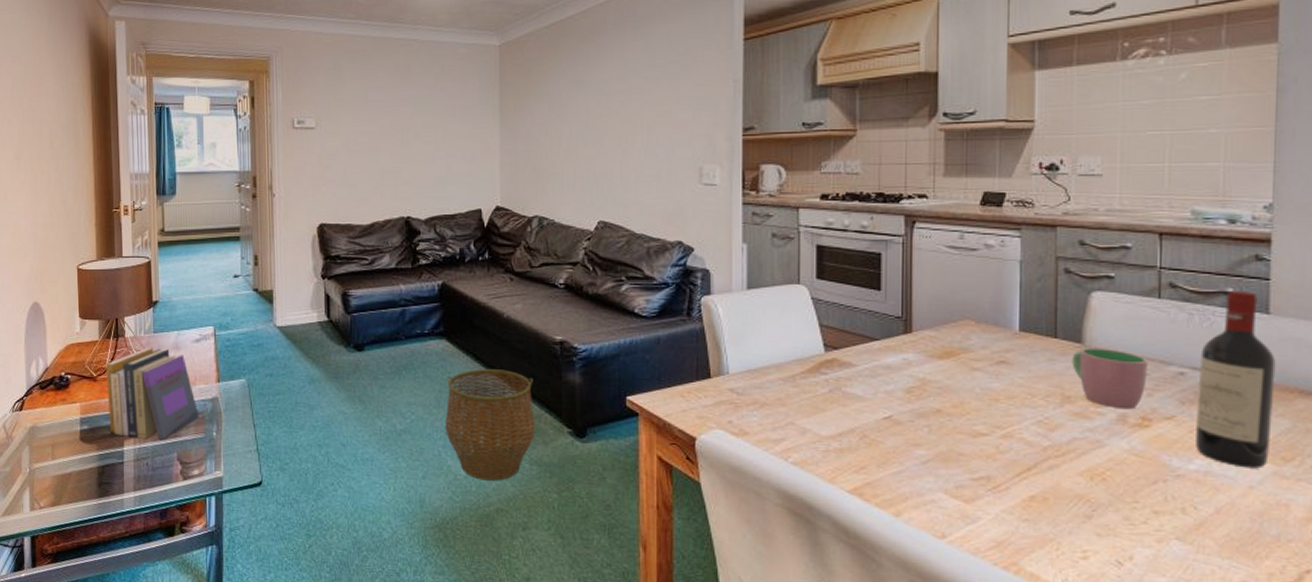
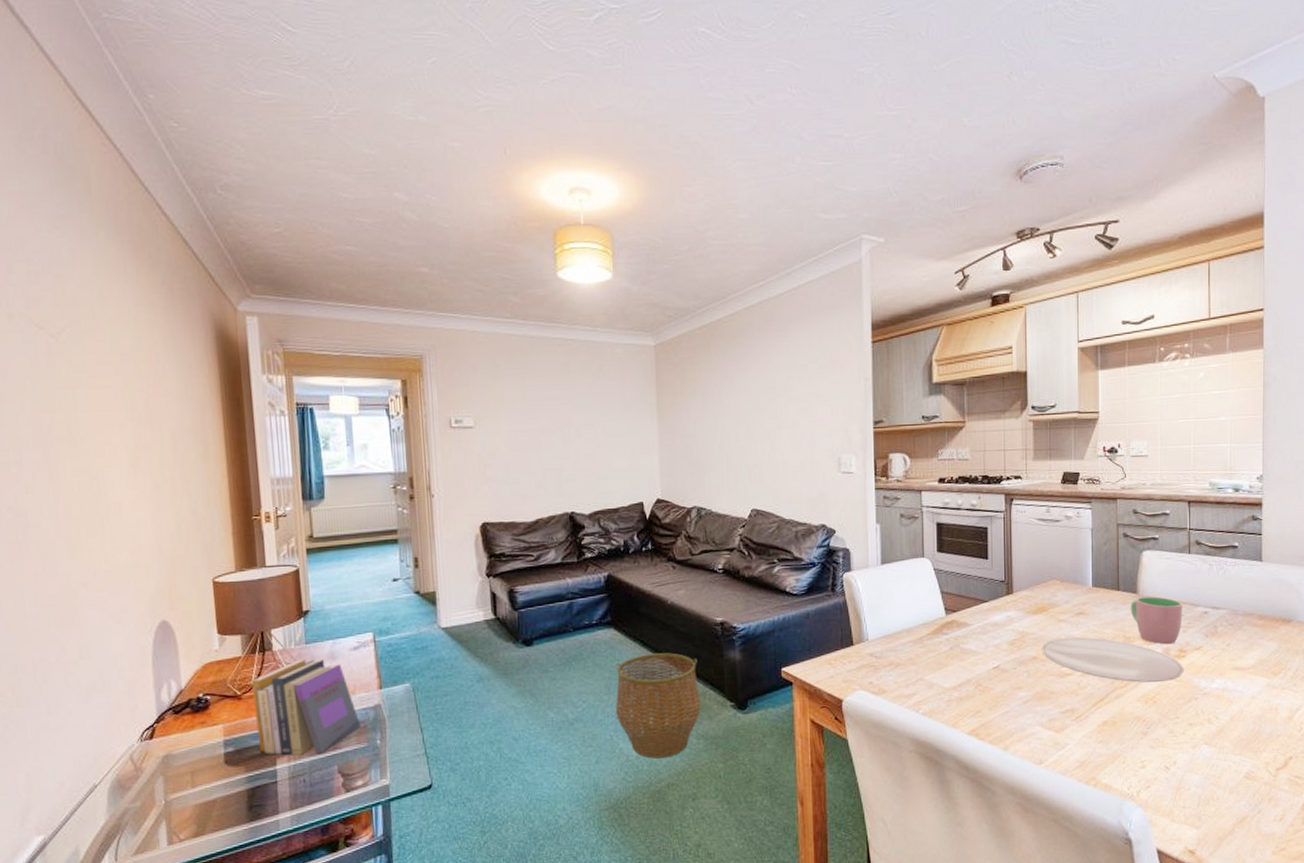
plate: none [948,389,1149,456] -> present [1042,636,1185,683]
wine bottle: present [1196,290,1276,469] -> none [1216,544,1267,683]

